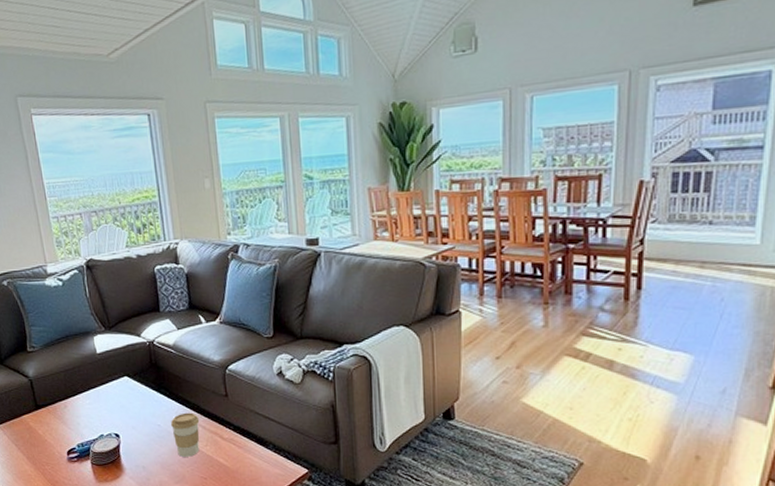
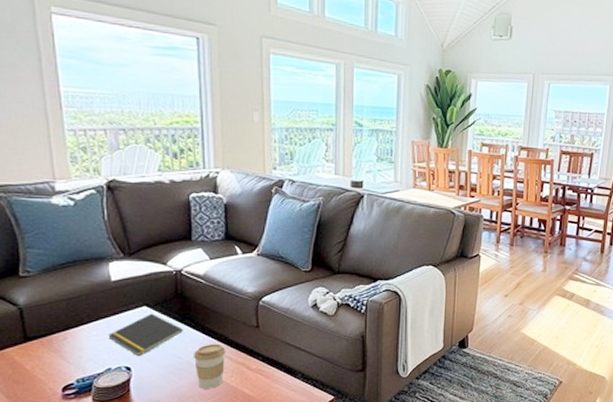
notepad: none [98,383,160,423] -> present [108,313,183,355]

